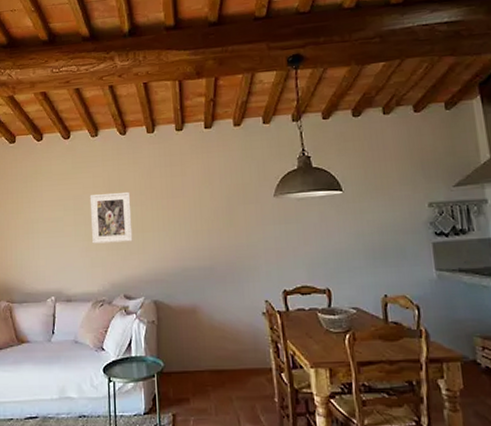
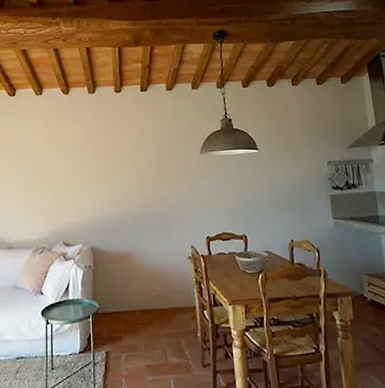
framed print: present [89,192,133,244] -> none [33,147,73,194]

